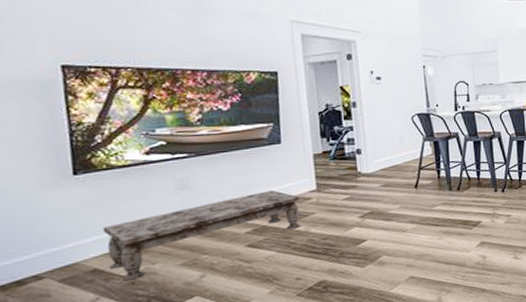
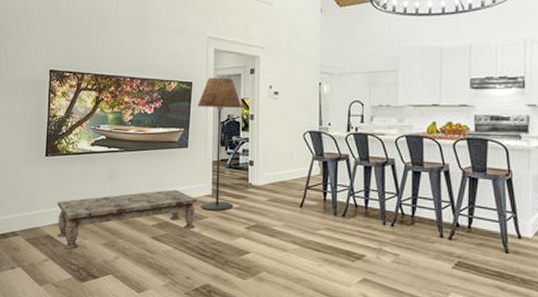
floor lamp: none [287,64,343,207] -> present [198,77,242,211]

